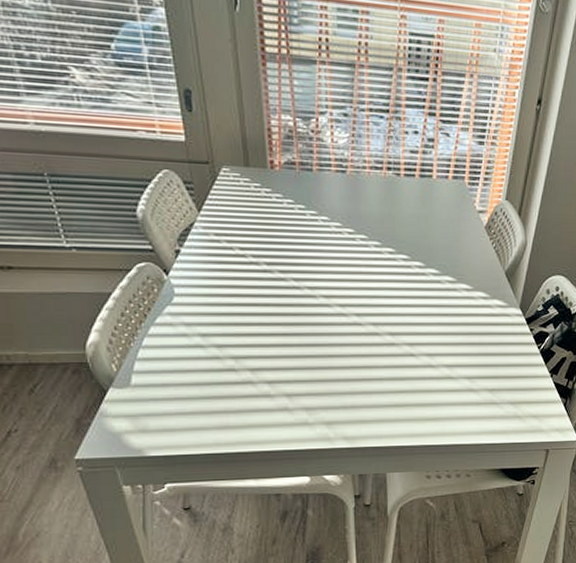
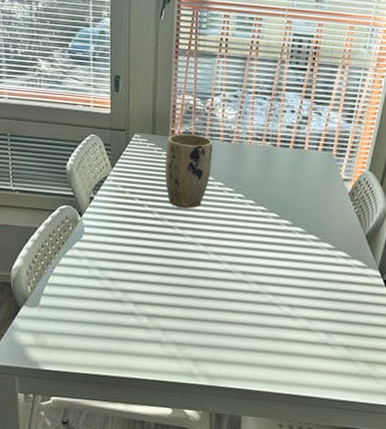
plant pot: none [265,164,325,257] -> present [164,133,213,209]

